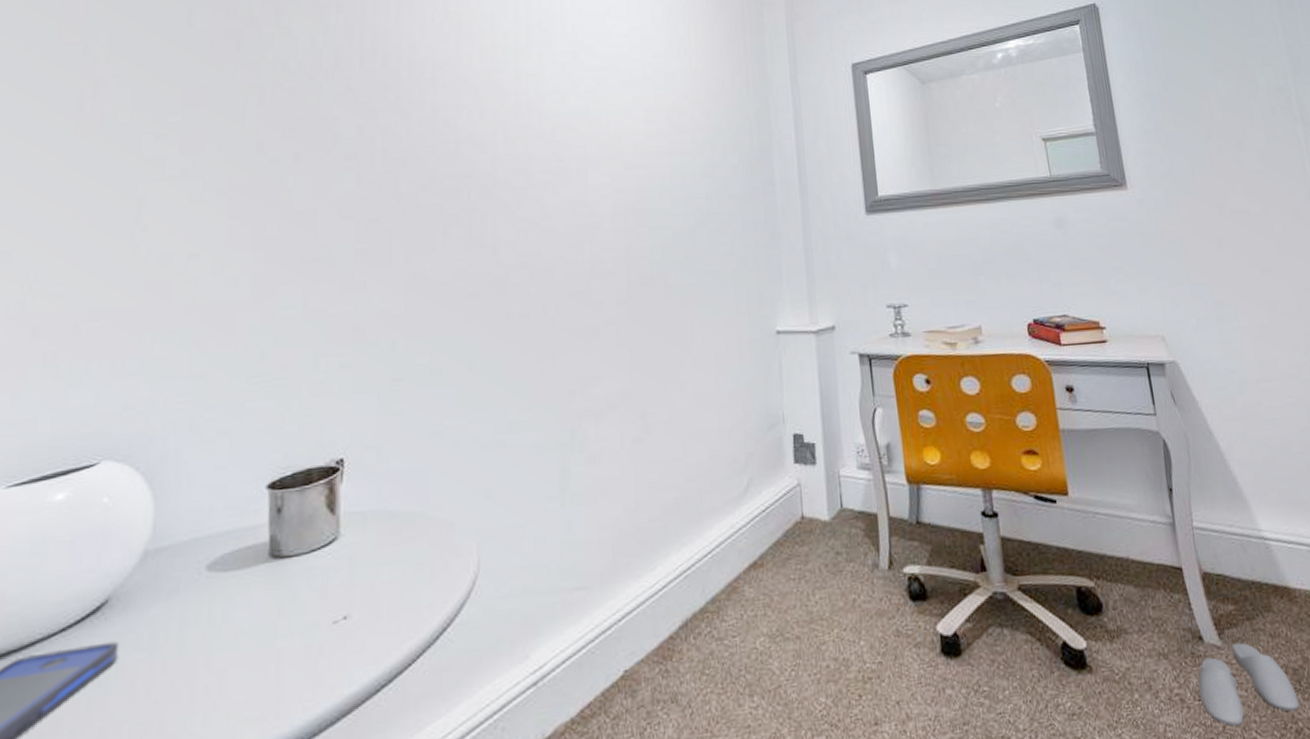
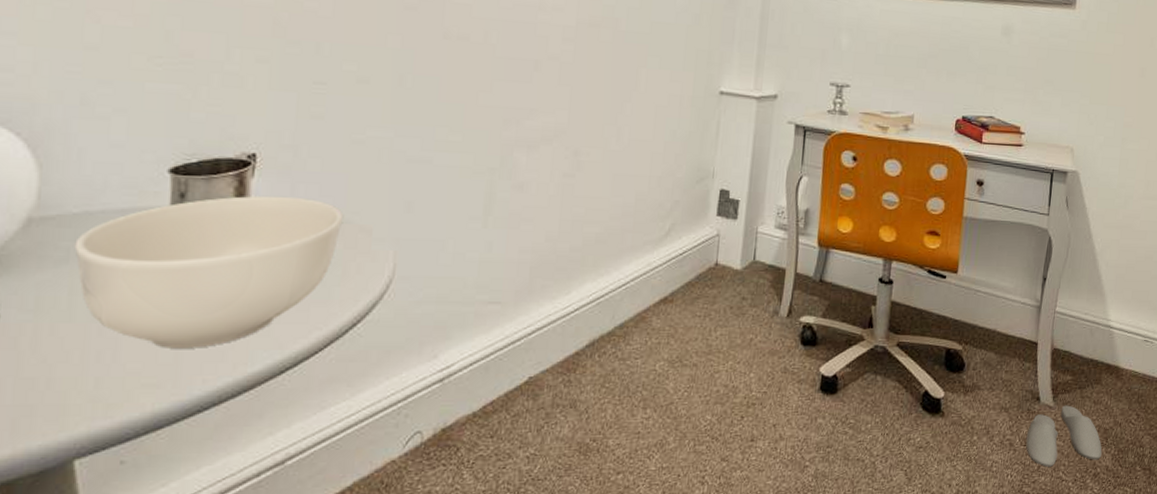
bowl: none [184,497,427,676] -> present [74,195,344,348]

